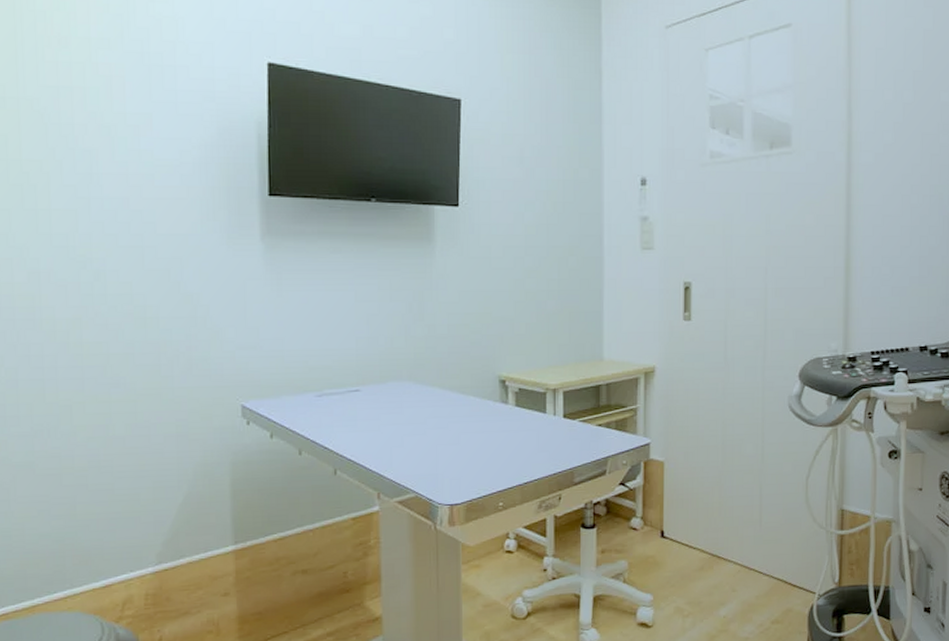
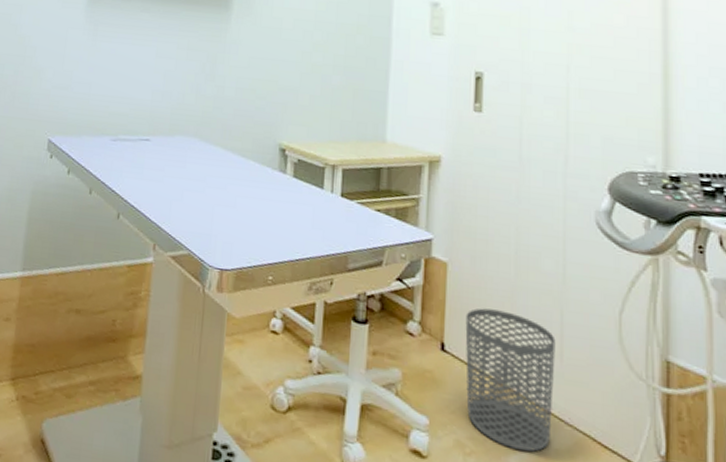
waste bin: none [681,494,756,604] -> present [465,308,556,452]

